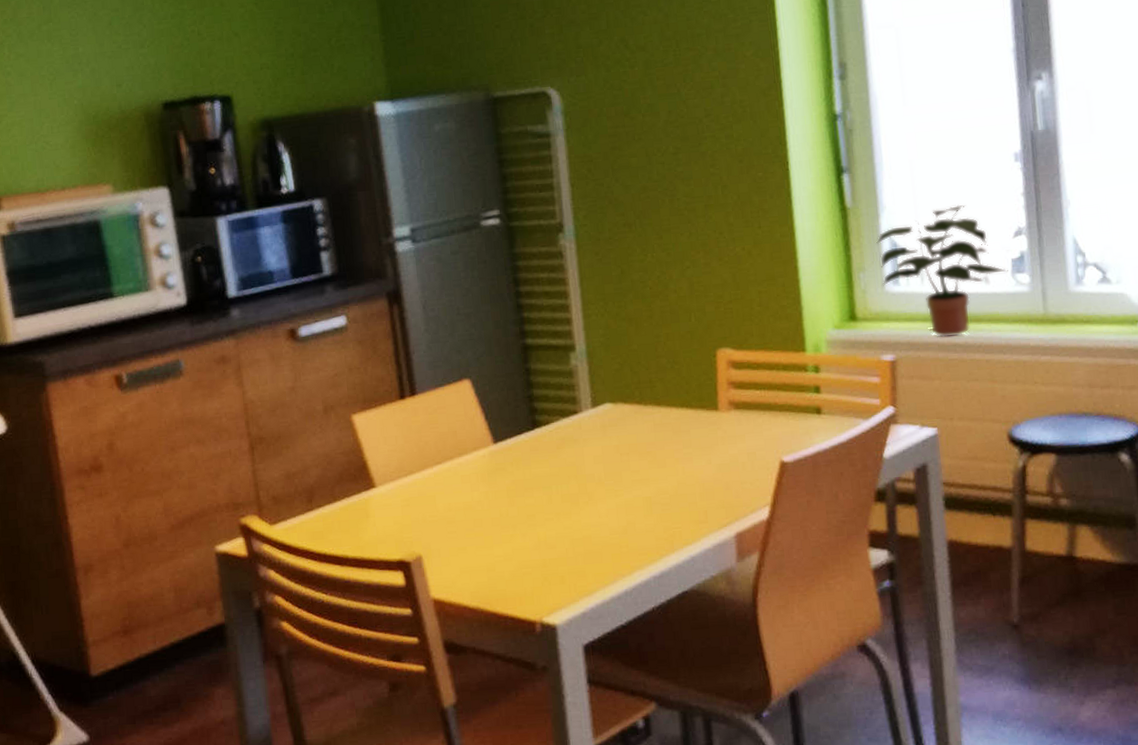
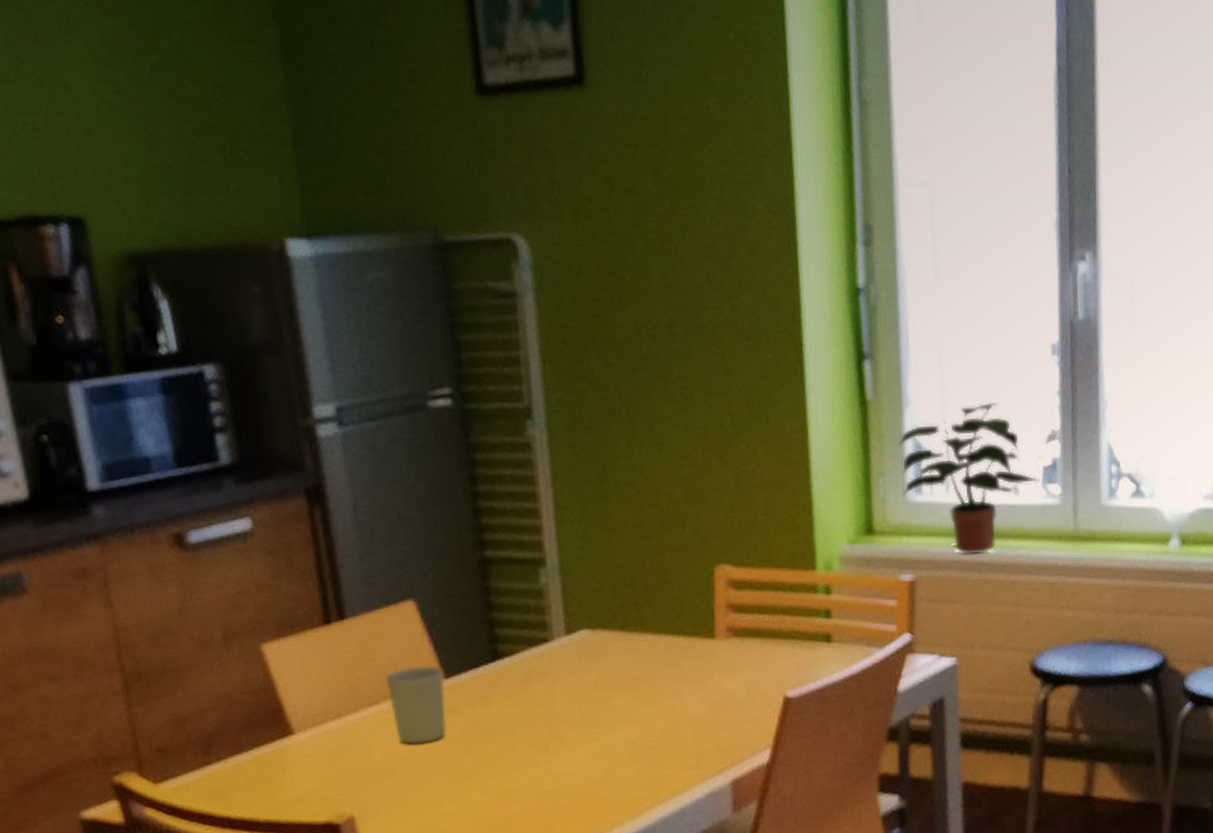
mug: none [447,433,495,498] -> present [385,666,447,745]

